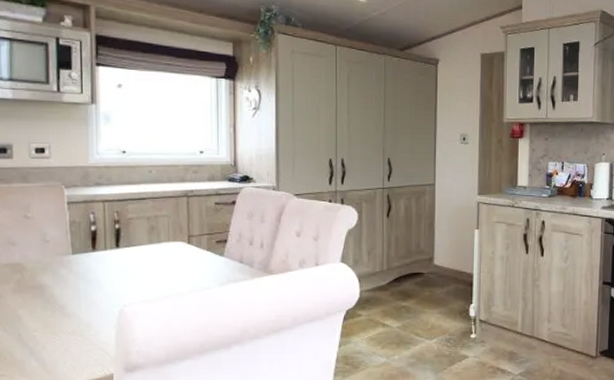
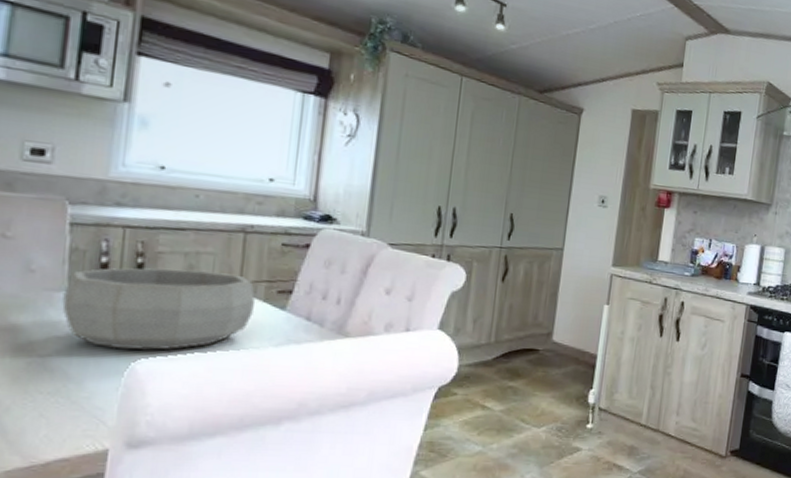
decorative bowl: none [69,229,202,297] -> present [62,268,256,350]

